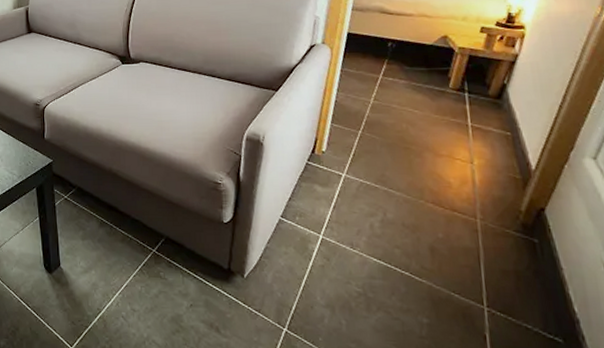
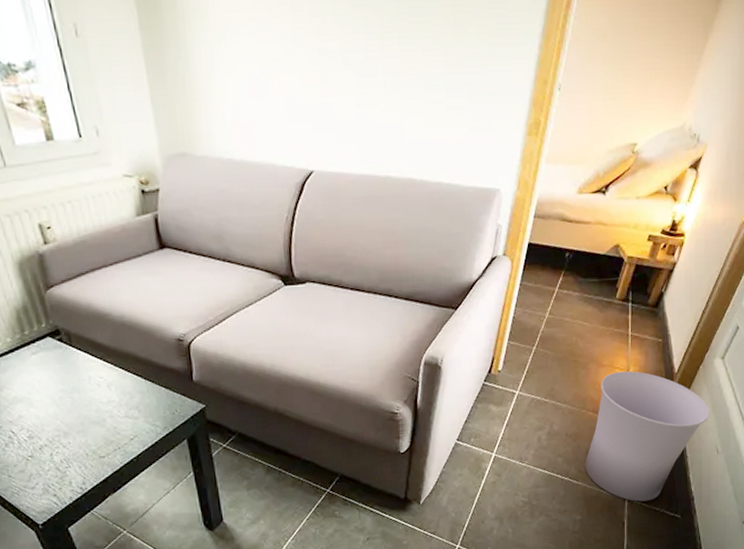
waste bin: none [428,163,587,315] -> present [585,371,710,502]

